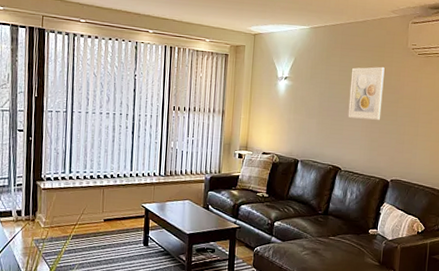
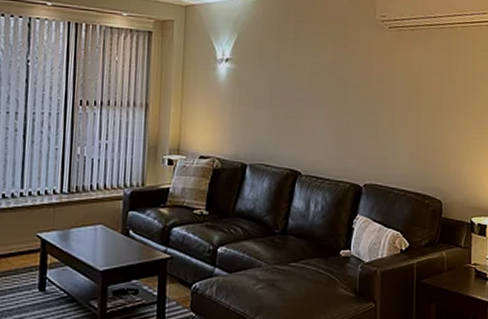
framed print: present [348,67,385,120] -> none [307,44,350,110]

